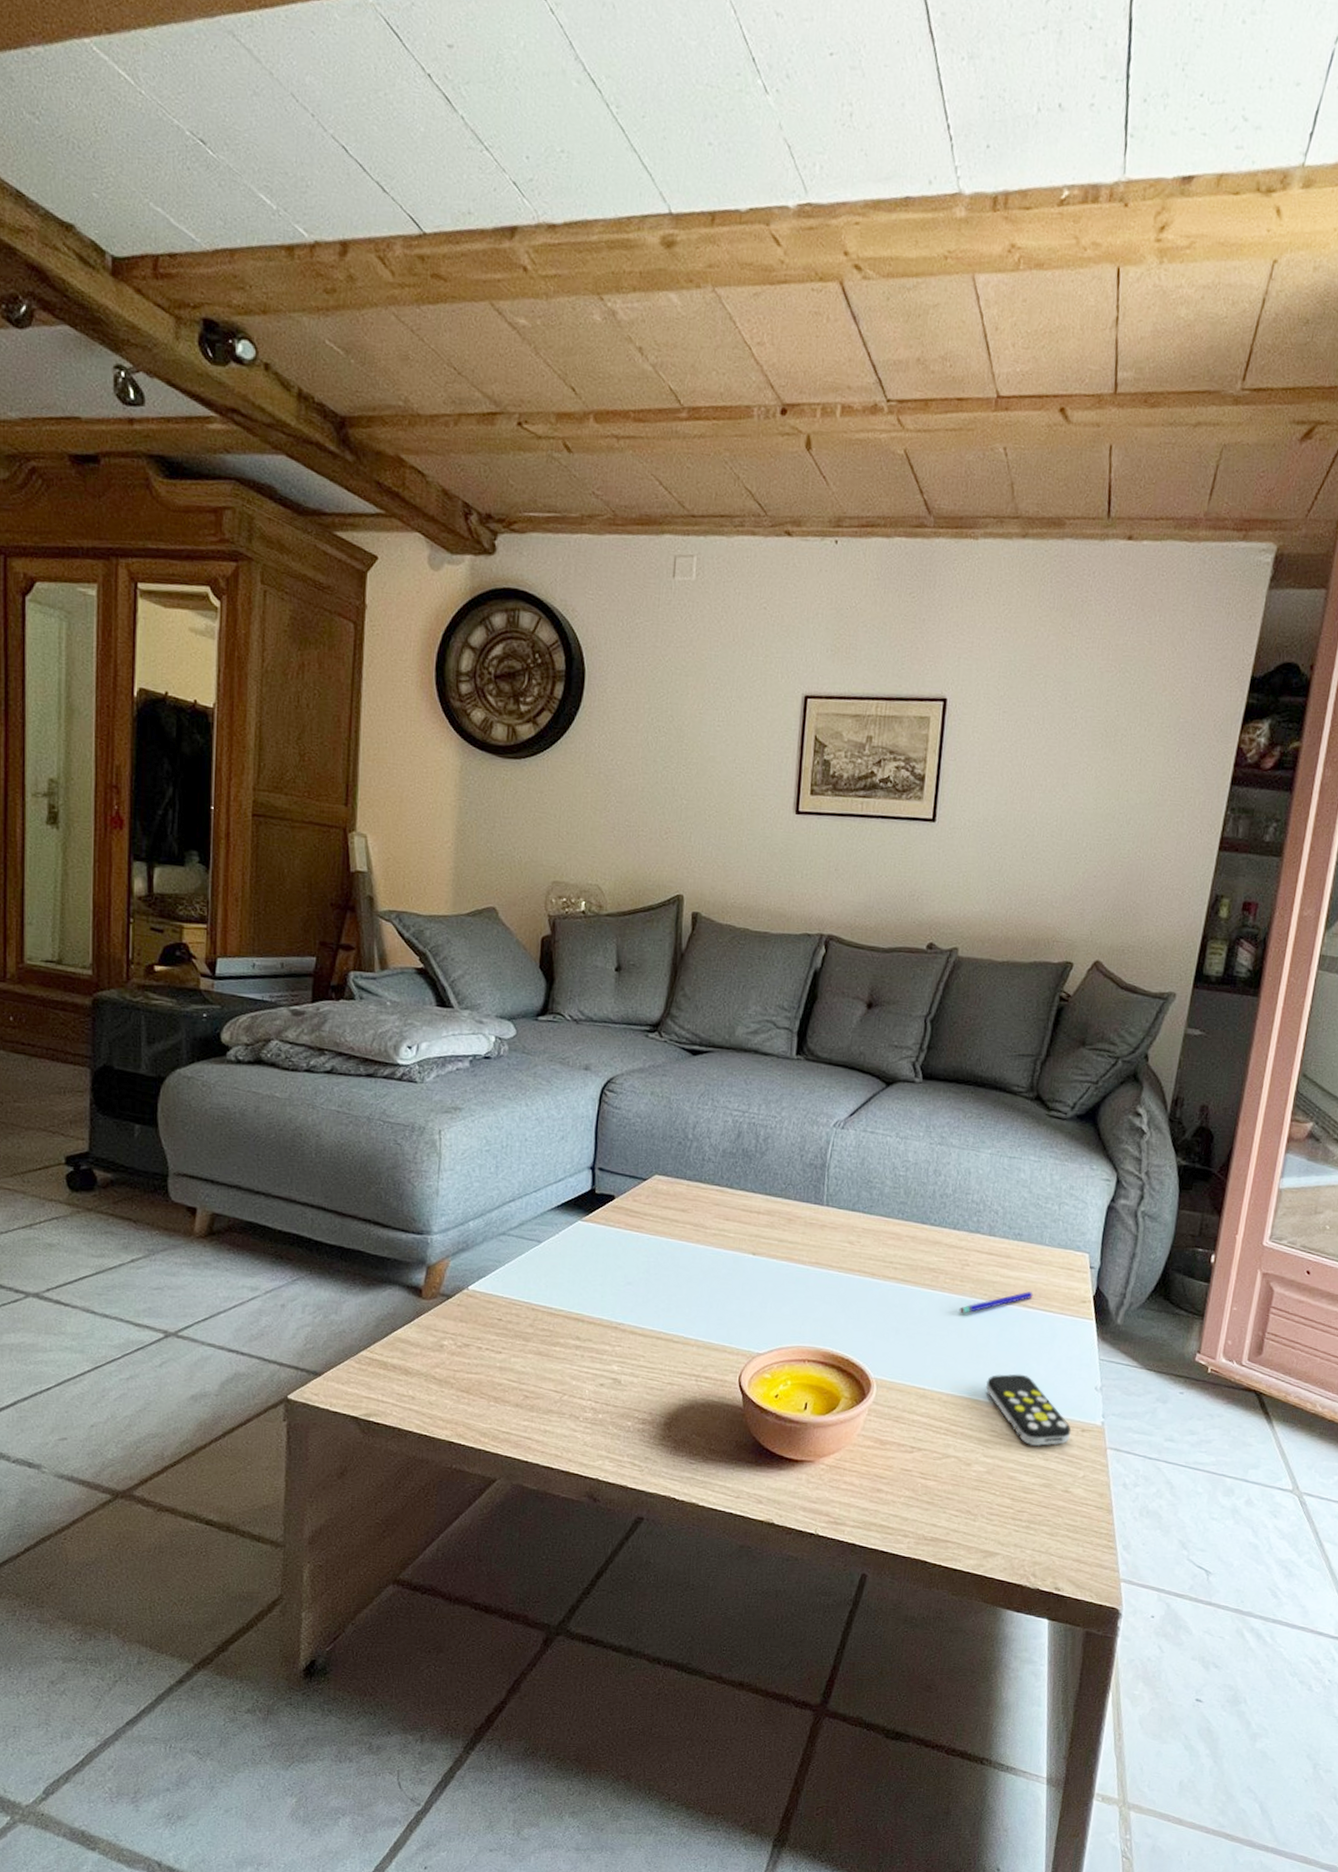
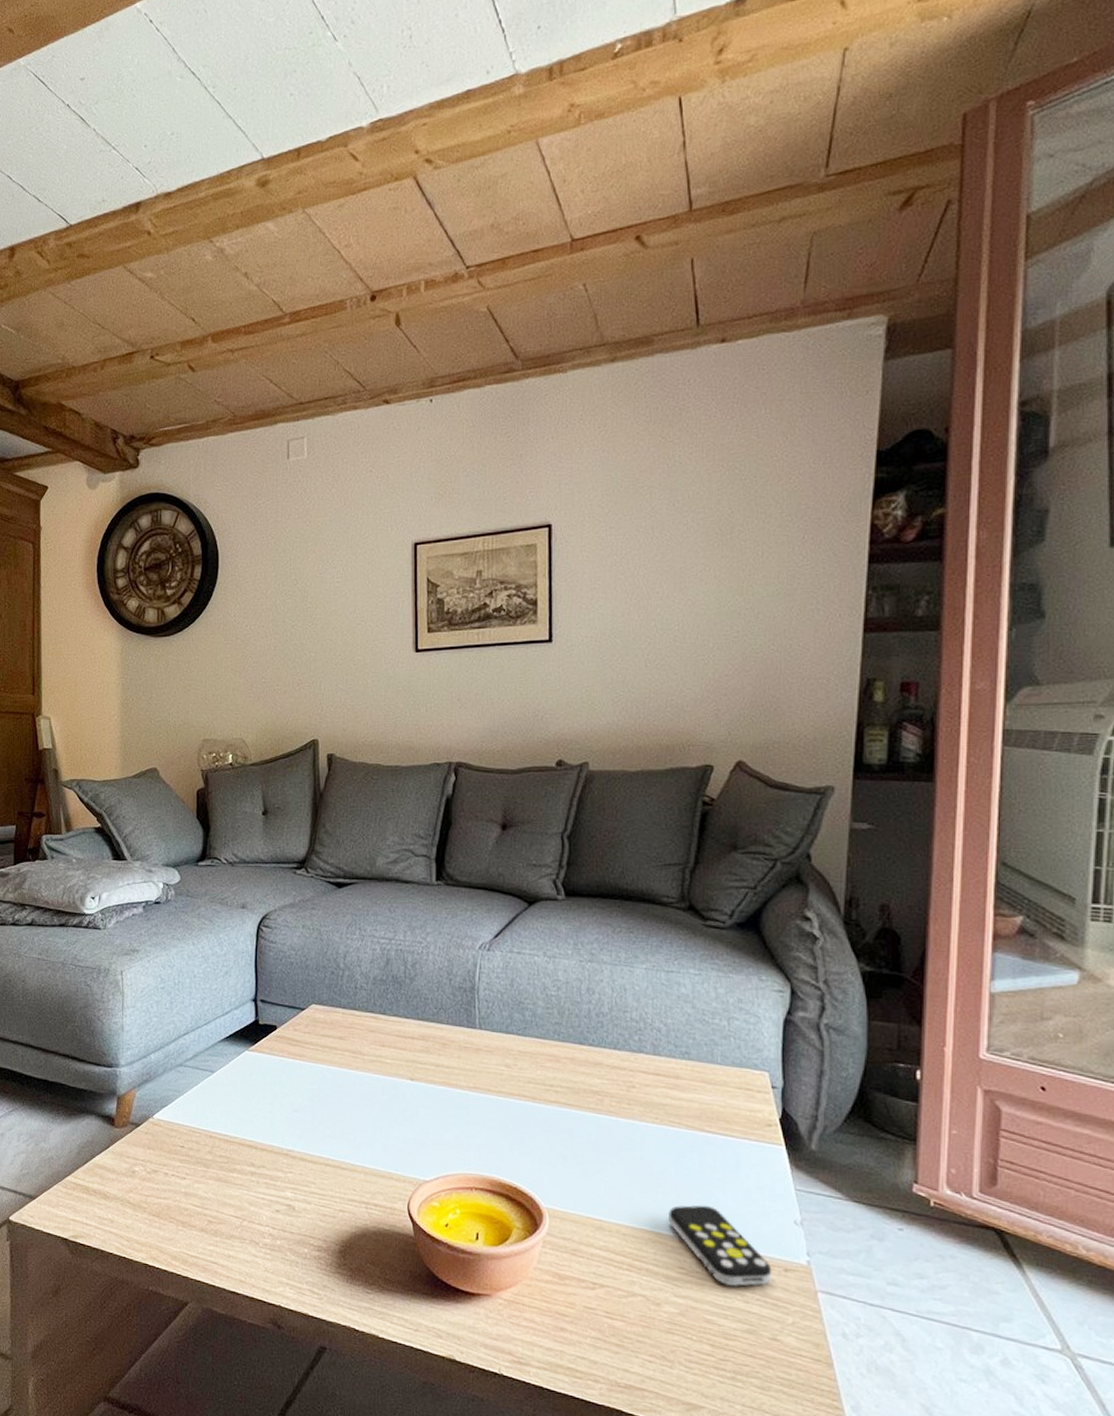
pen: present [959,1291,1033,1314] -> none [629,1114,710,1140]

